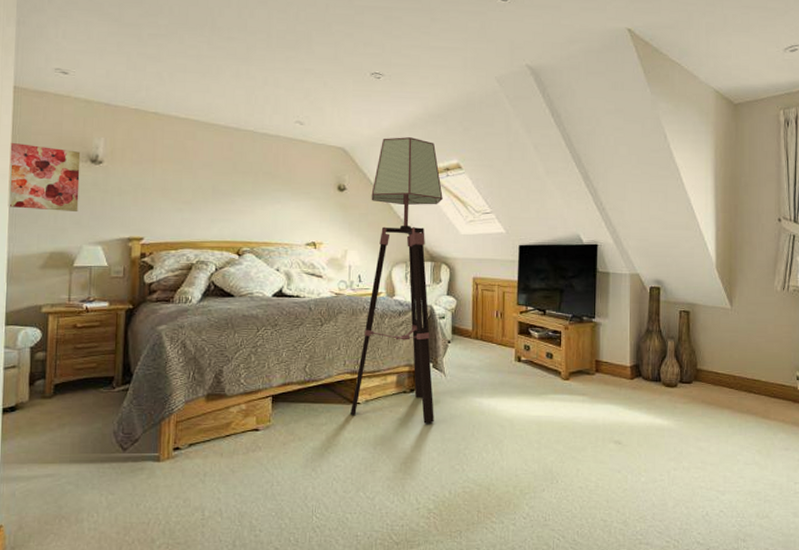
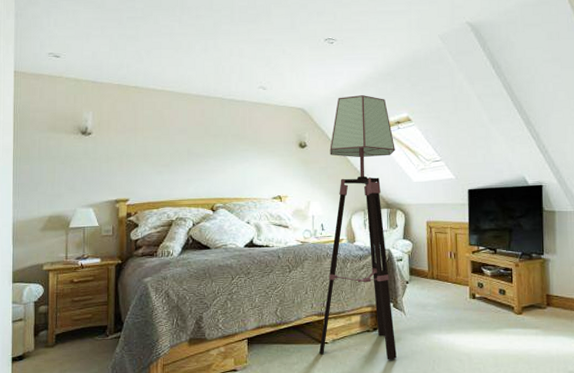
wall art: present [8,142,81,211] -> none [12,120,73,179]

